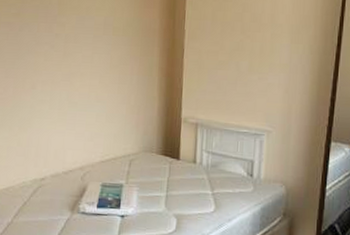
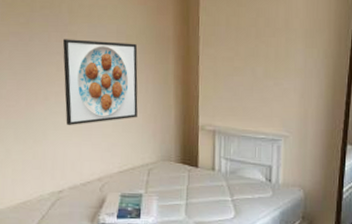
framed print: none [51,30,124,114] -> present [62,39,138,125]

